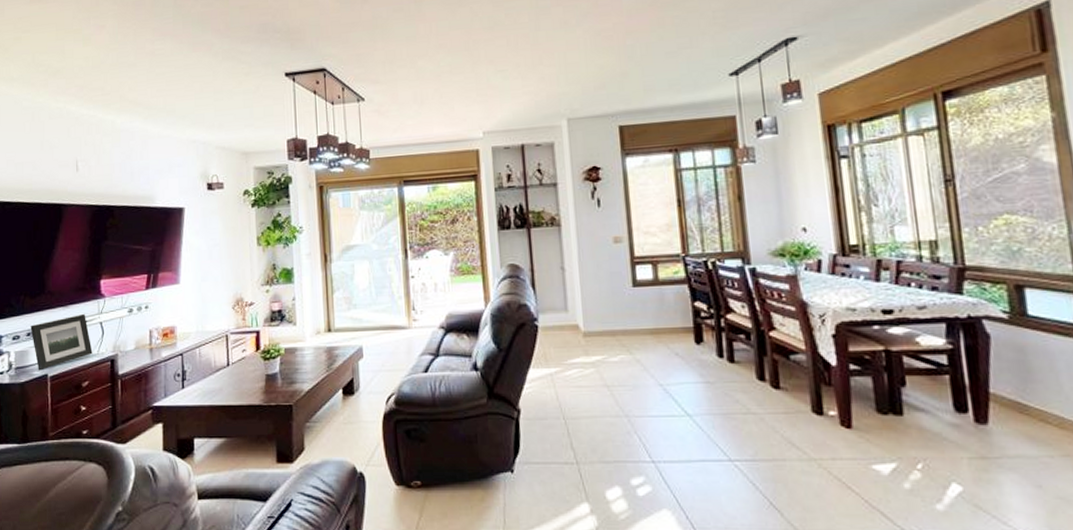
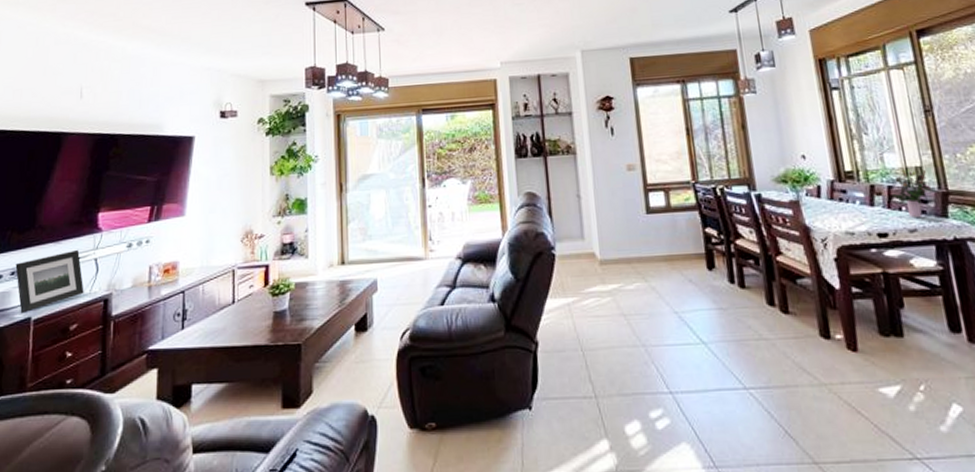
bouquet: none [900,242,947,295] -> present [891,168,933,219]

